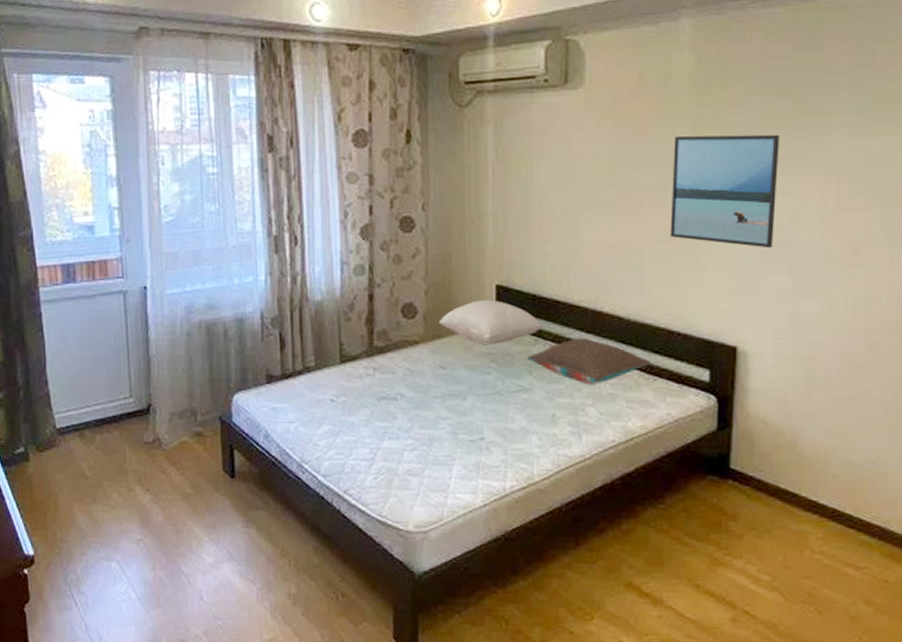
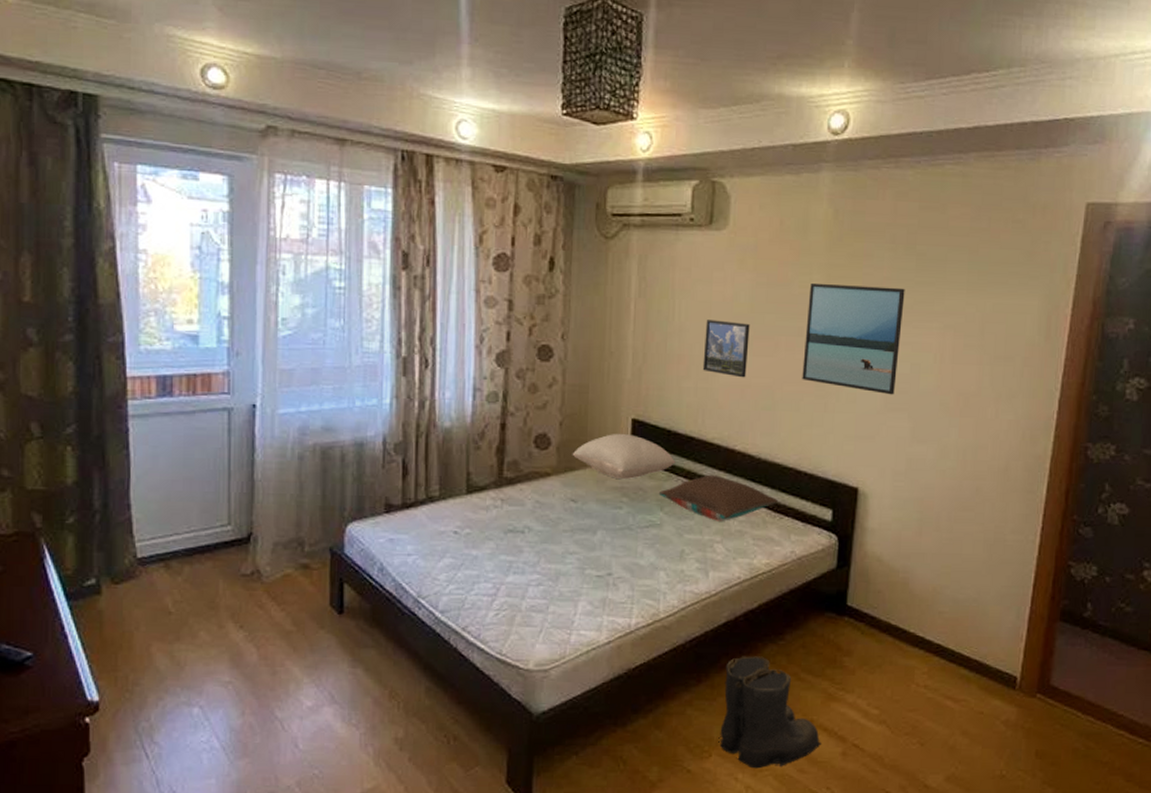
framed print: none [565,181,612,238] -> present [702,320,750,378]
boots: none [600,519,709,633] -> present [718,656,821,769]

